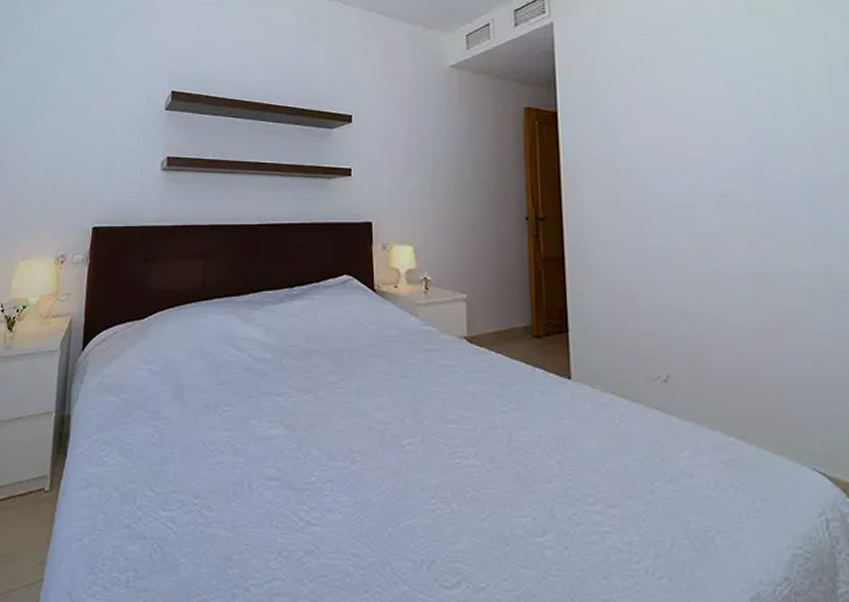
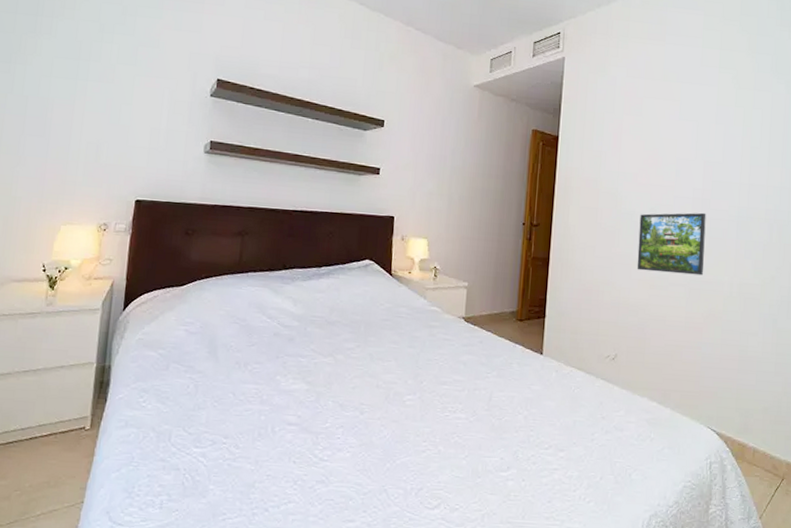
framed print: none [673,185,772,265] -> present [636,212,706,276]

